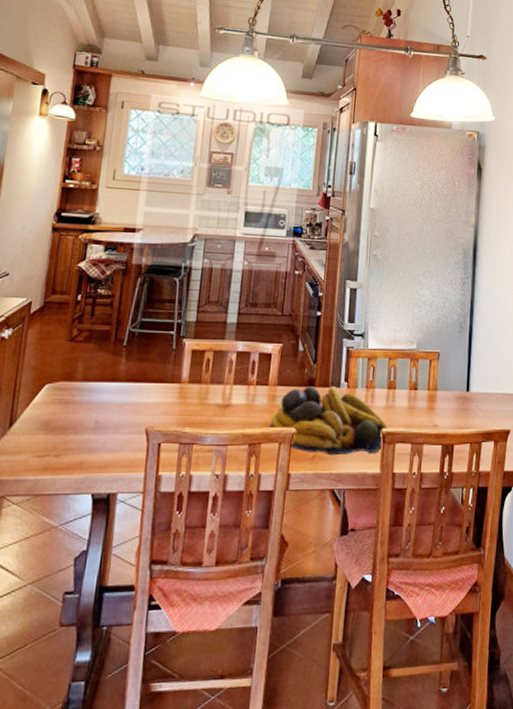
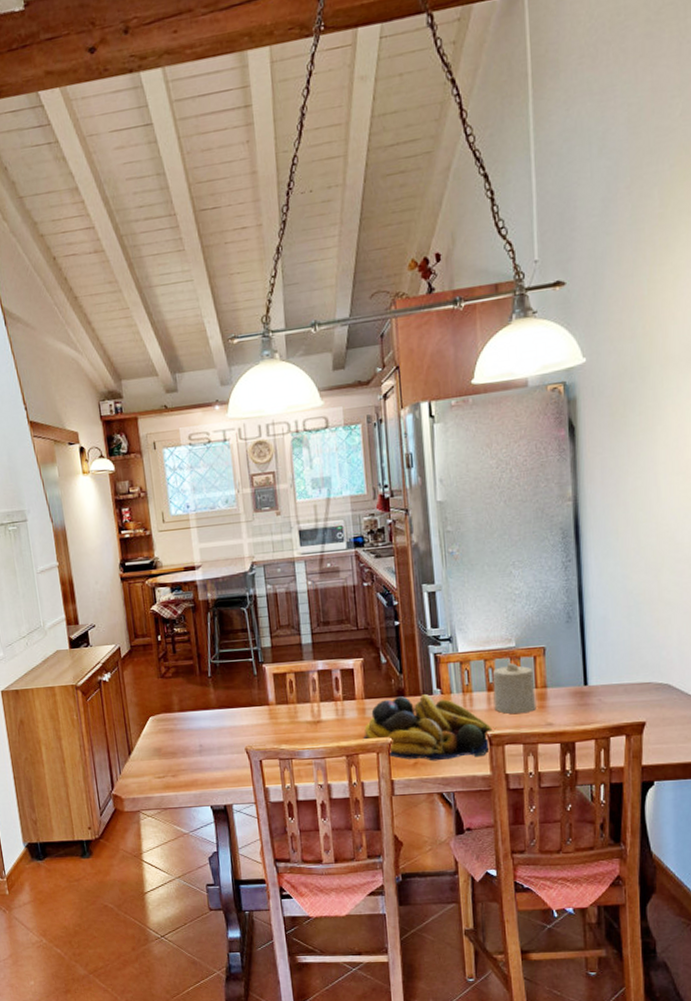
candle: none [391,363,428,414] -> present [492,662,536,714]

